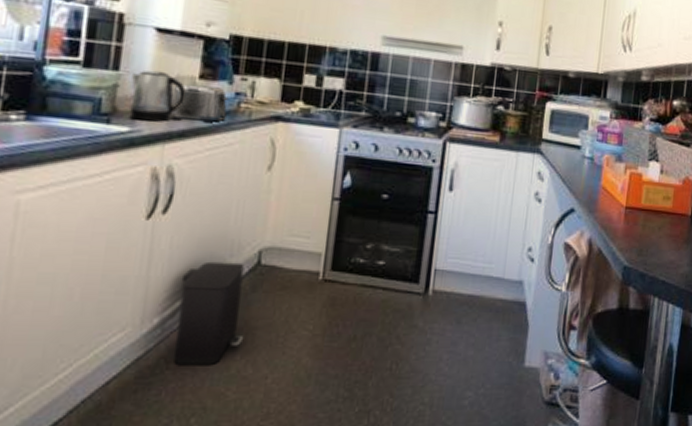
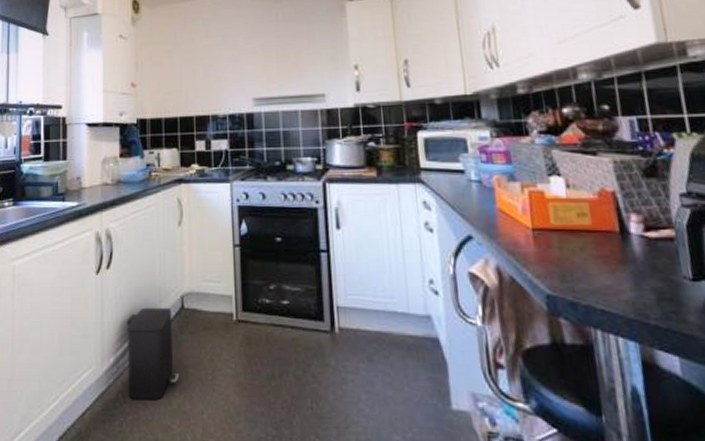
kettle: present [129,70,187,122] -> none [75,156,113,196]
toaster: present [169,84,229,125] -> none [103,162,142,194]

